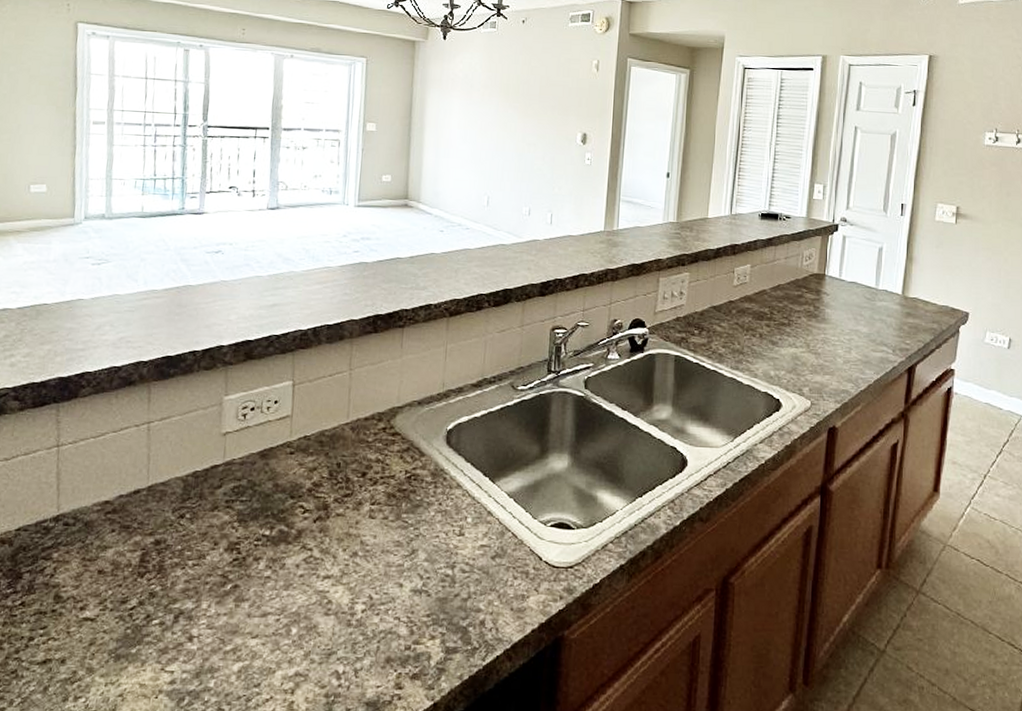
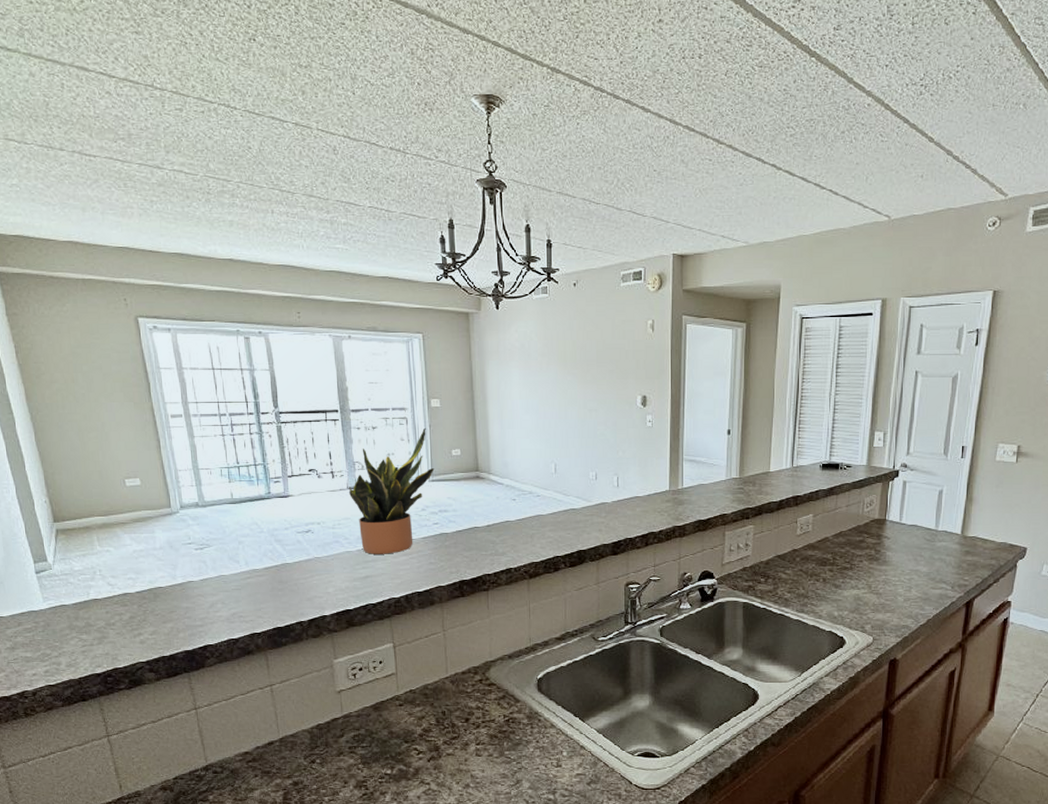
potted plant: none [268,151,362,282] -> present [349,427,435,554]

